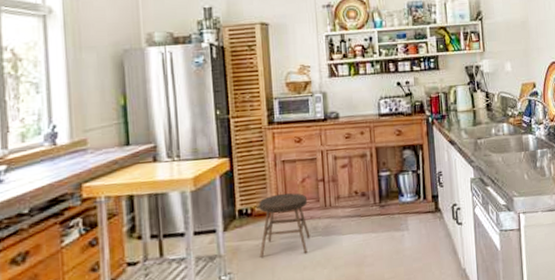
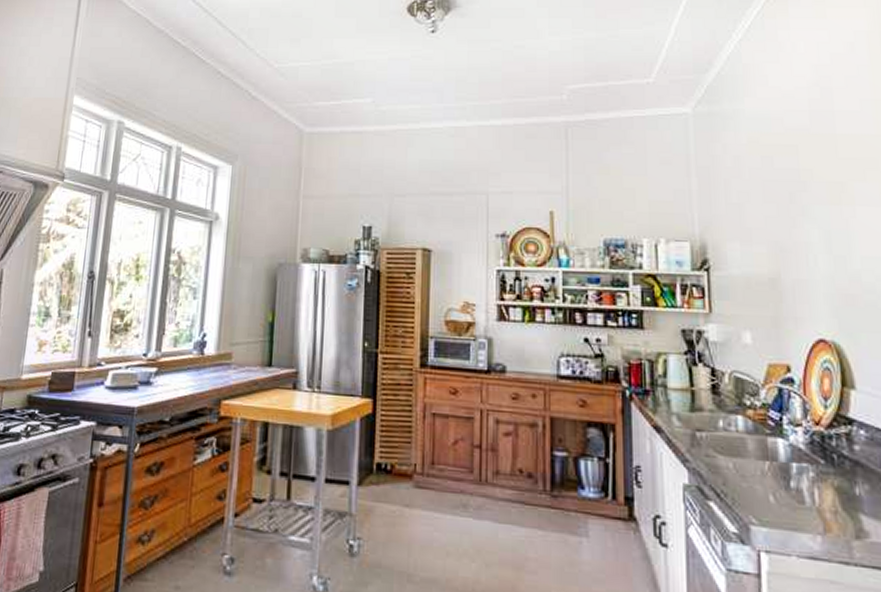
stool: present [259,193,310,257] -> none [395,453,459,536]

